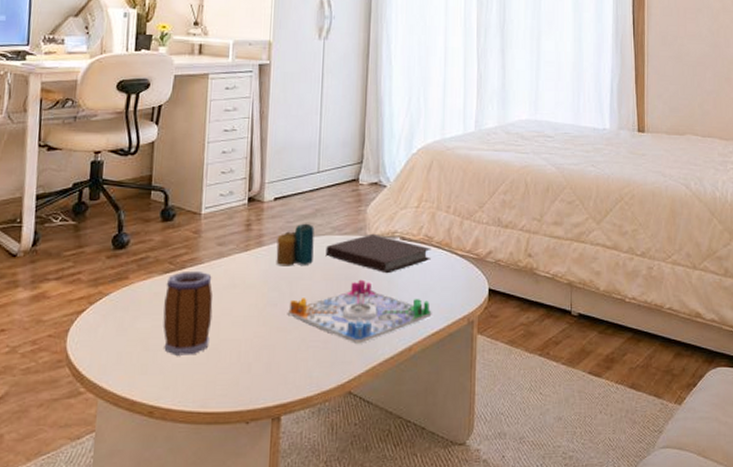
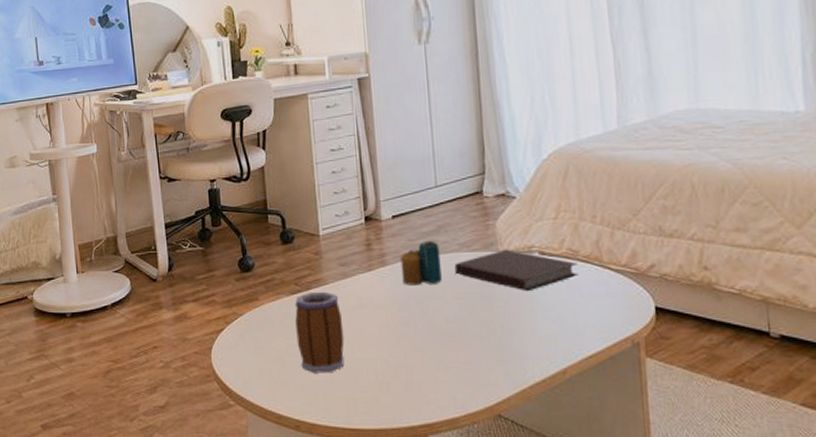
board game: present [288,279,432,344] -> none [422,298,587,365]

